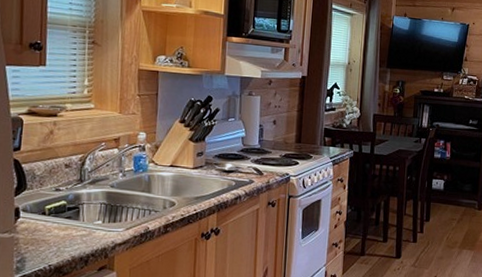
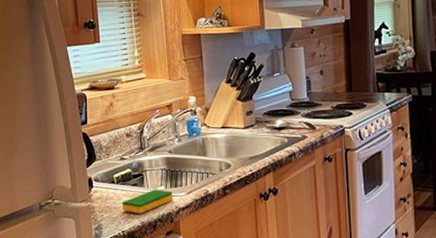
dish sponge: none [51,223,111,248] -> present [121,189,173,214]

